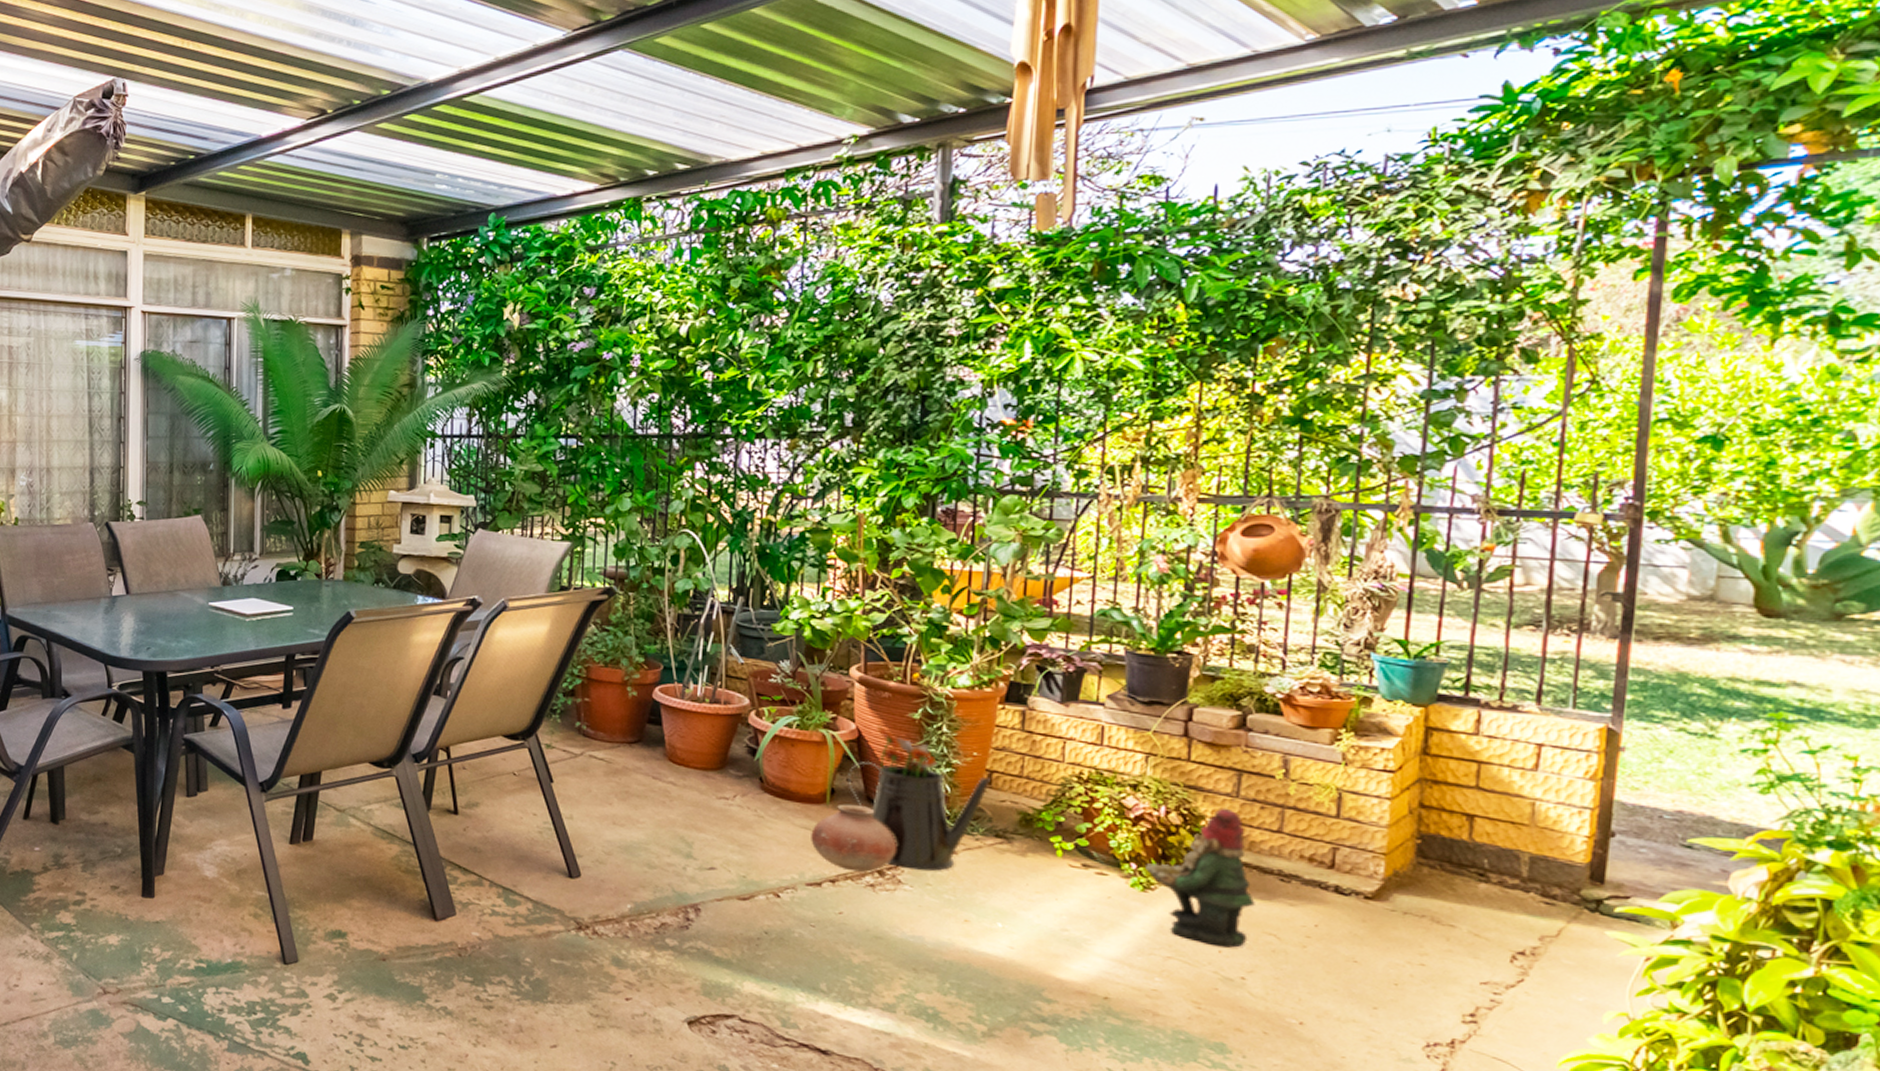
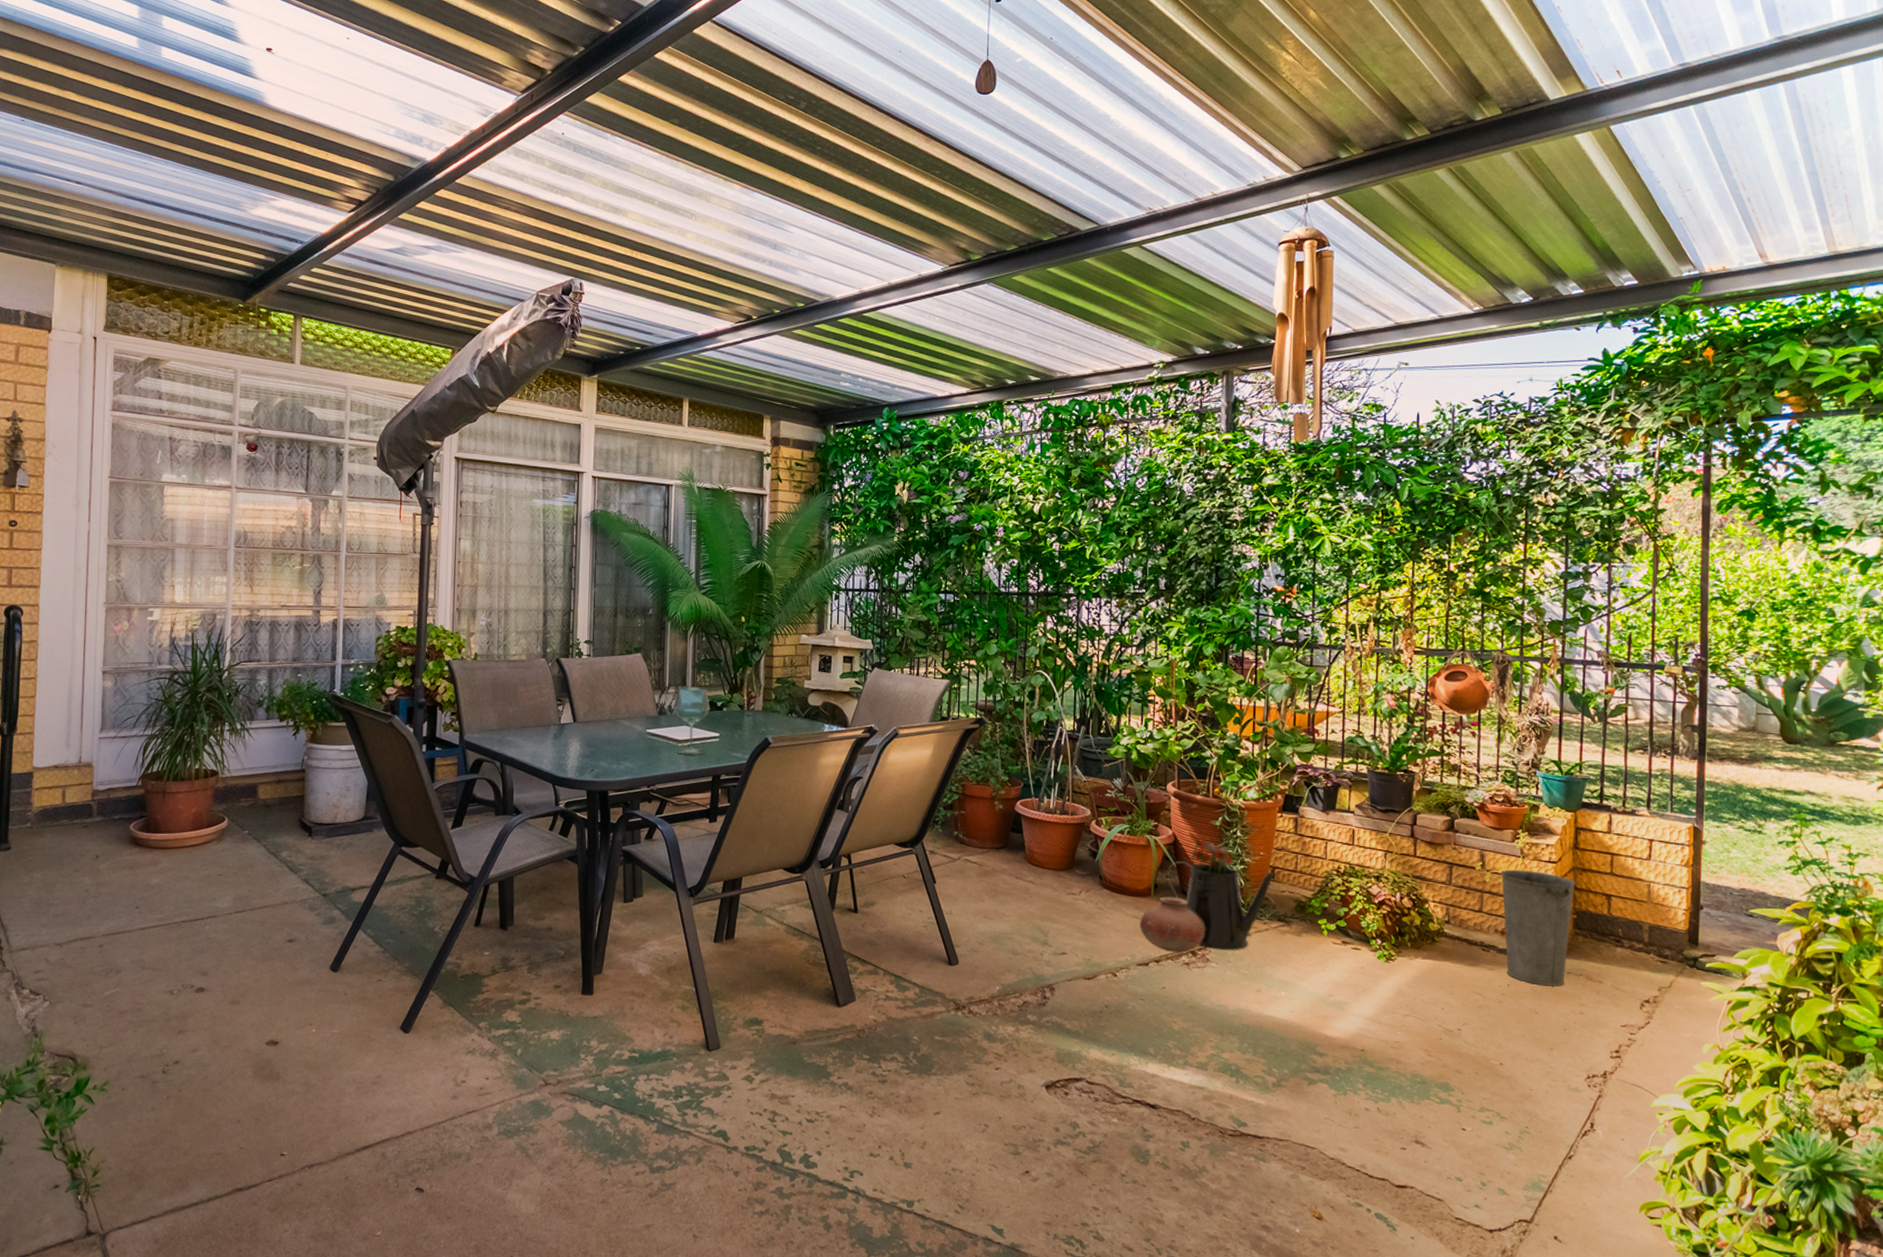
wine glass: none [239,553,282,632] -> present [673,687,710,755]
garden gnome: present [1145,807,1255,948] -> none [1387,893,1466,1005]
bucket: none [1311,779,1422,930] -> present [1500,869,1576,987]

